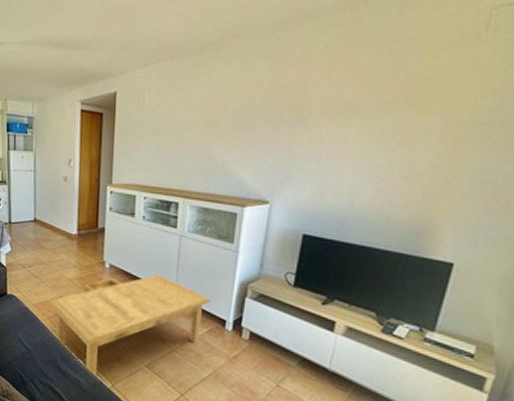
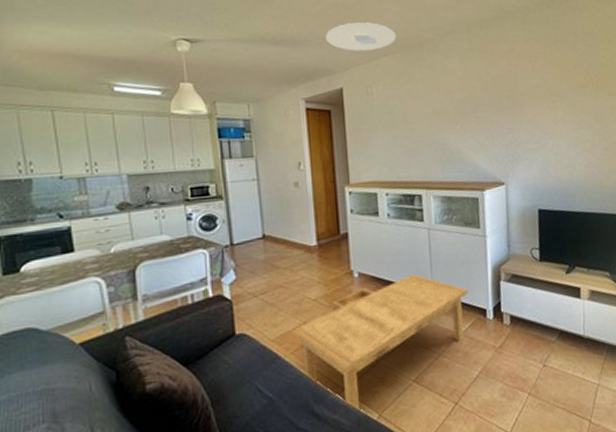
ceiling light: none [107,25,176,55] -> present [326,22,396,51]

